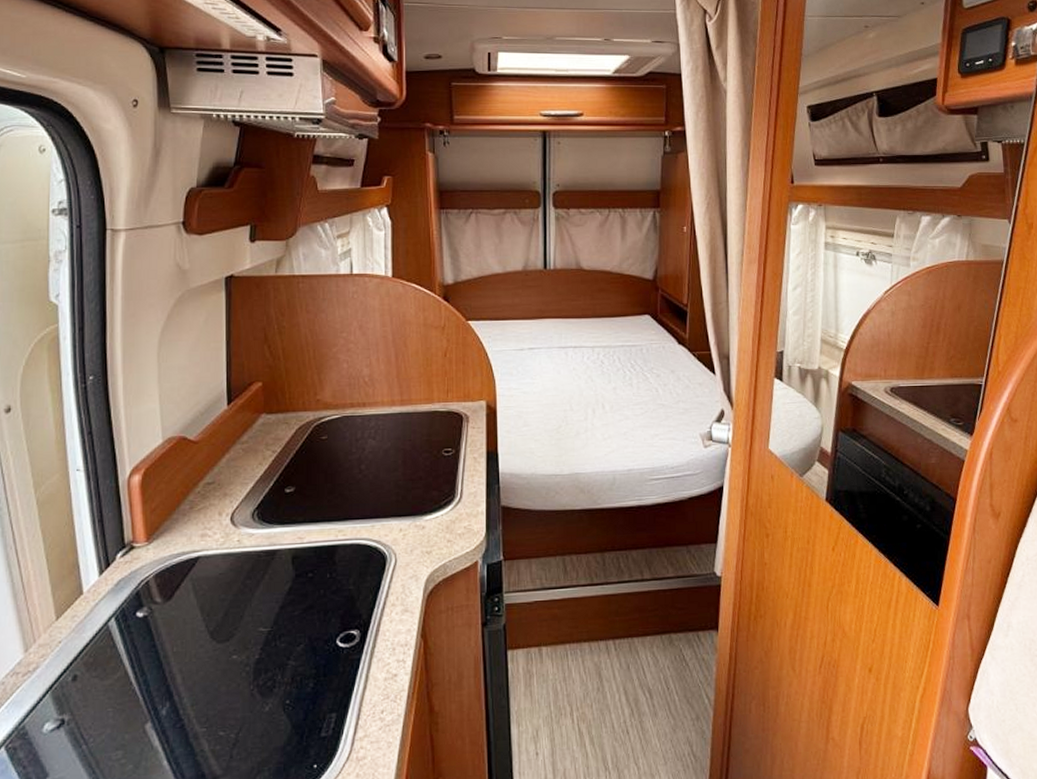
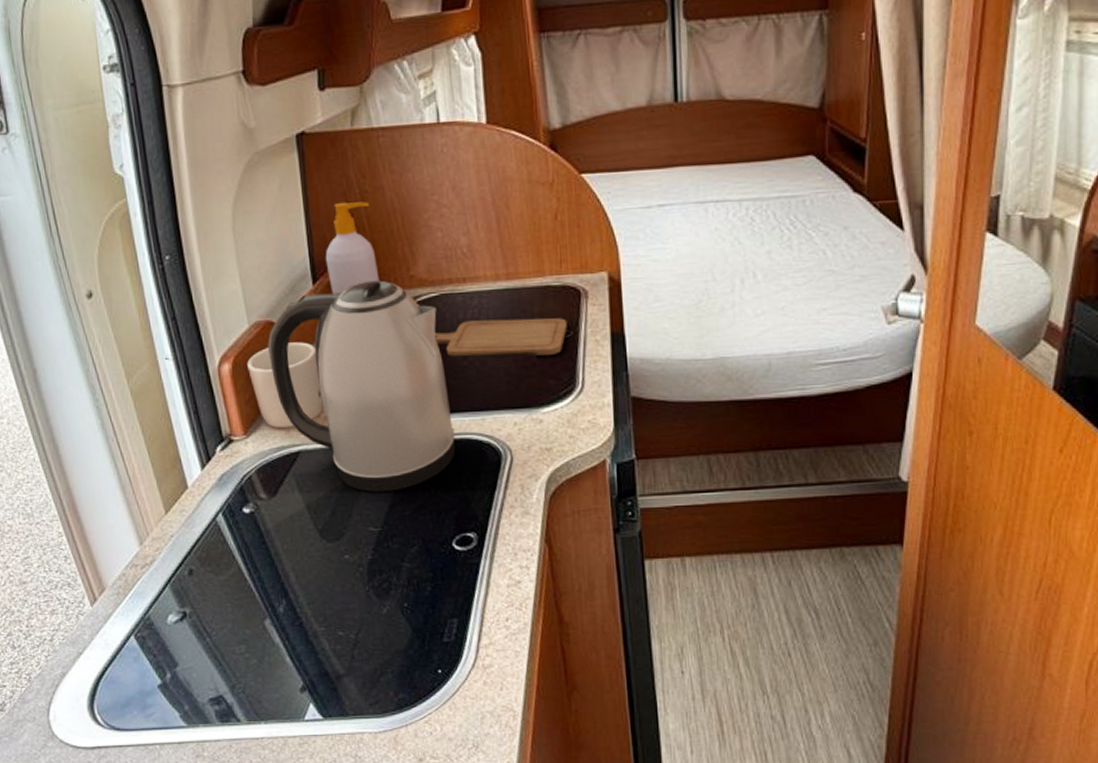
mug: none [157,456,228,536] -> present [247,342,325,429]
kettle: none [179,403,346,594] -> present [268,280,456,492]
soap bottle: none [241,335,289,414] -> present [325,201,380,294]
chopping board: none [334,438,450,472] -> present [434,318,567,358]

